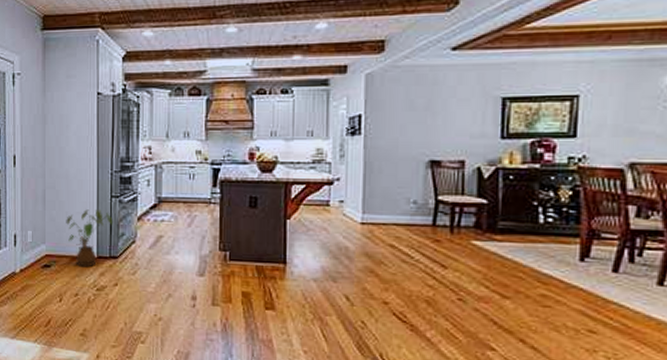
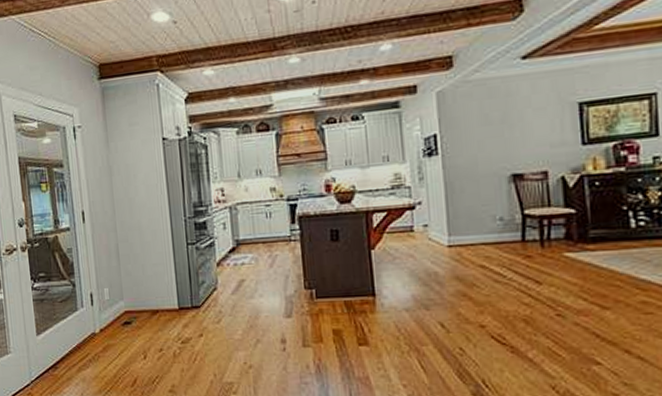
house plant: present [66,209,113,267] -> none [142,259,192,321]

